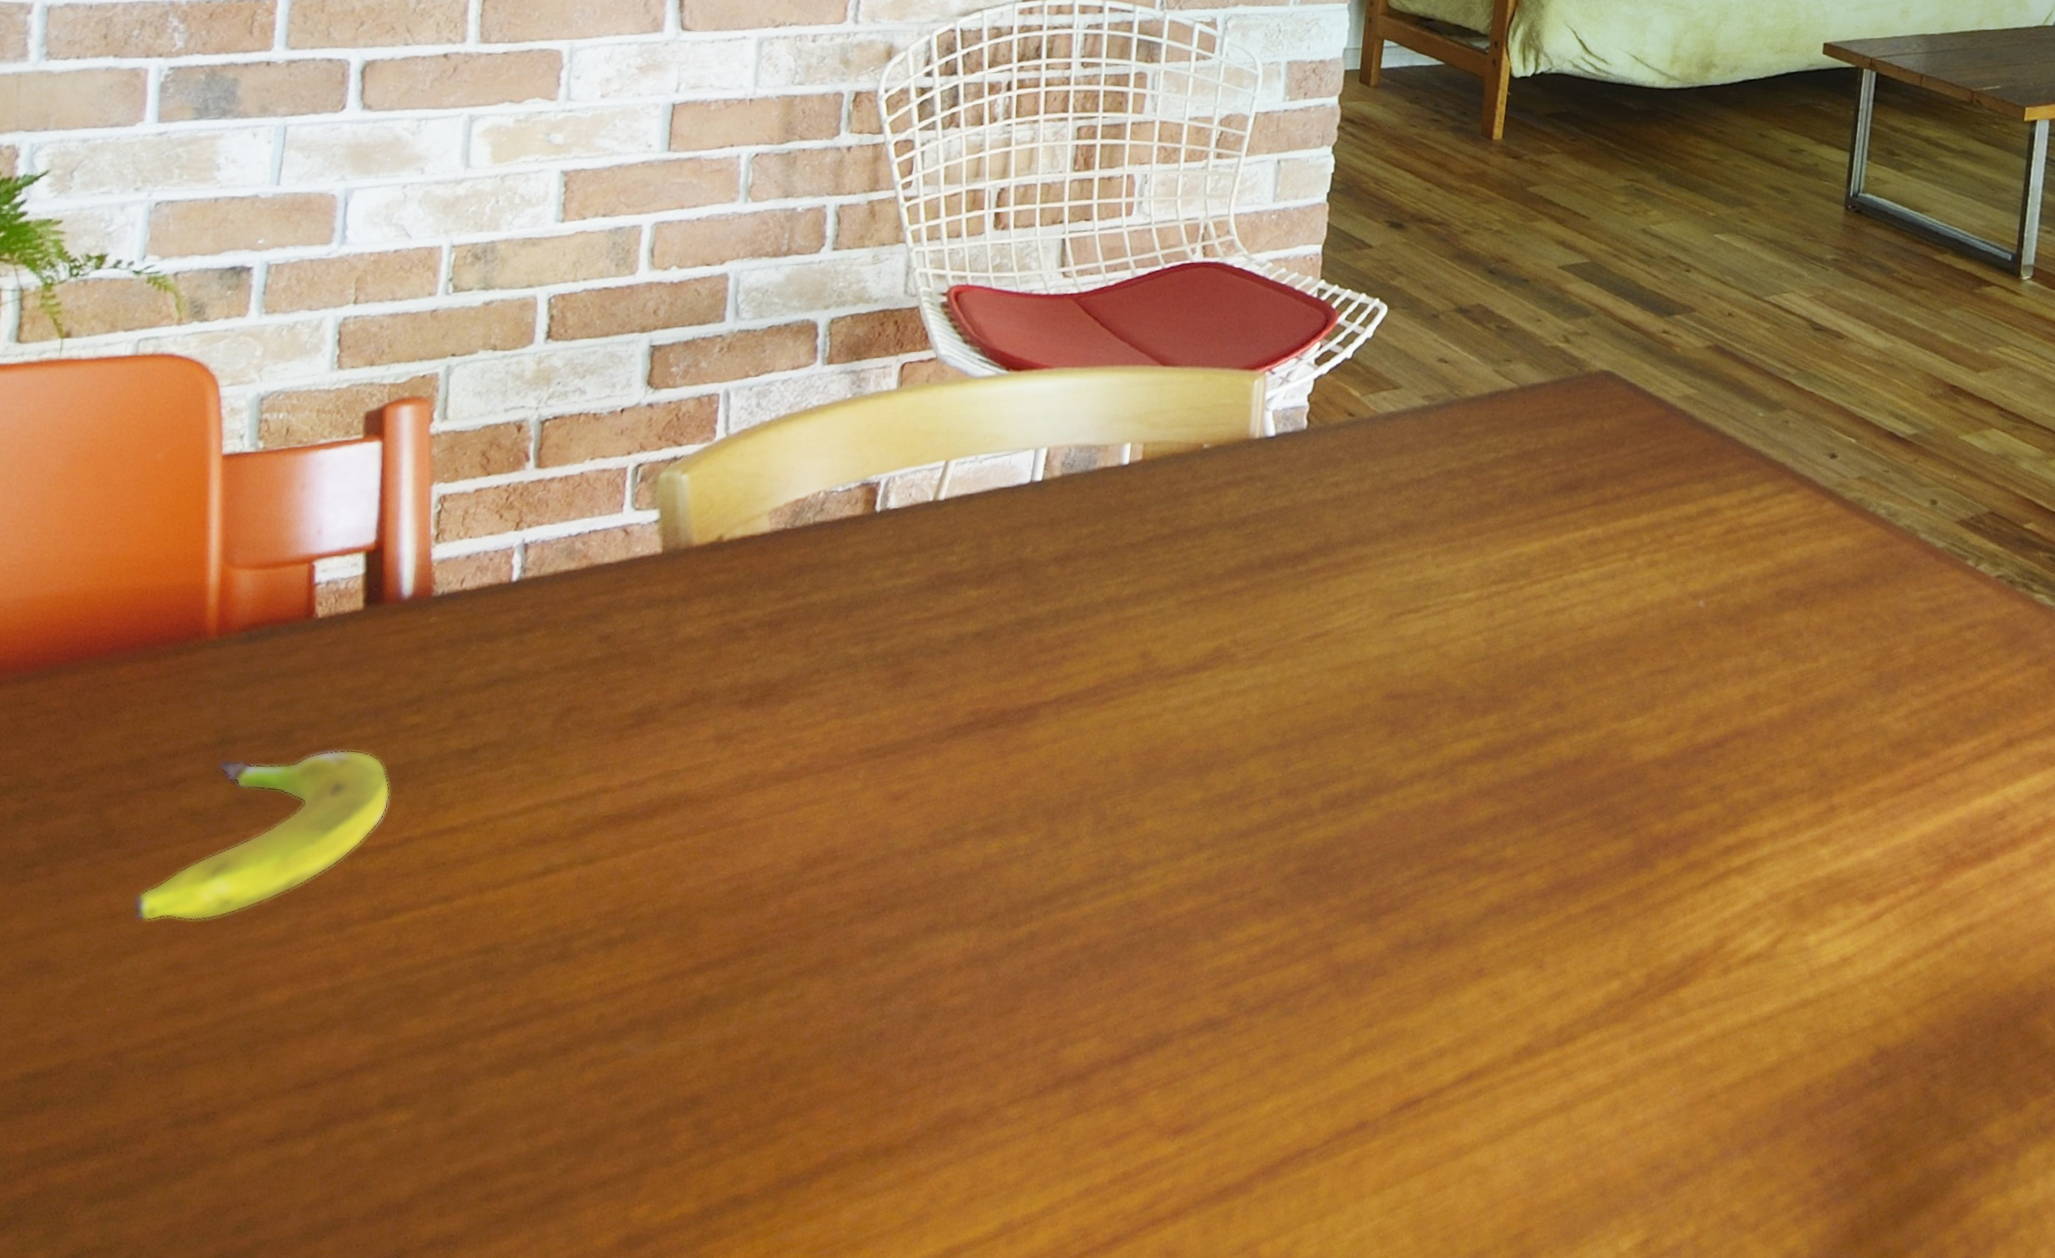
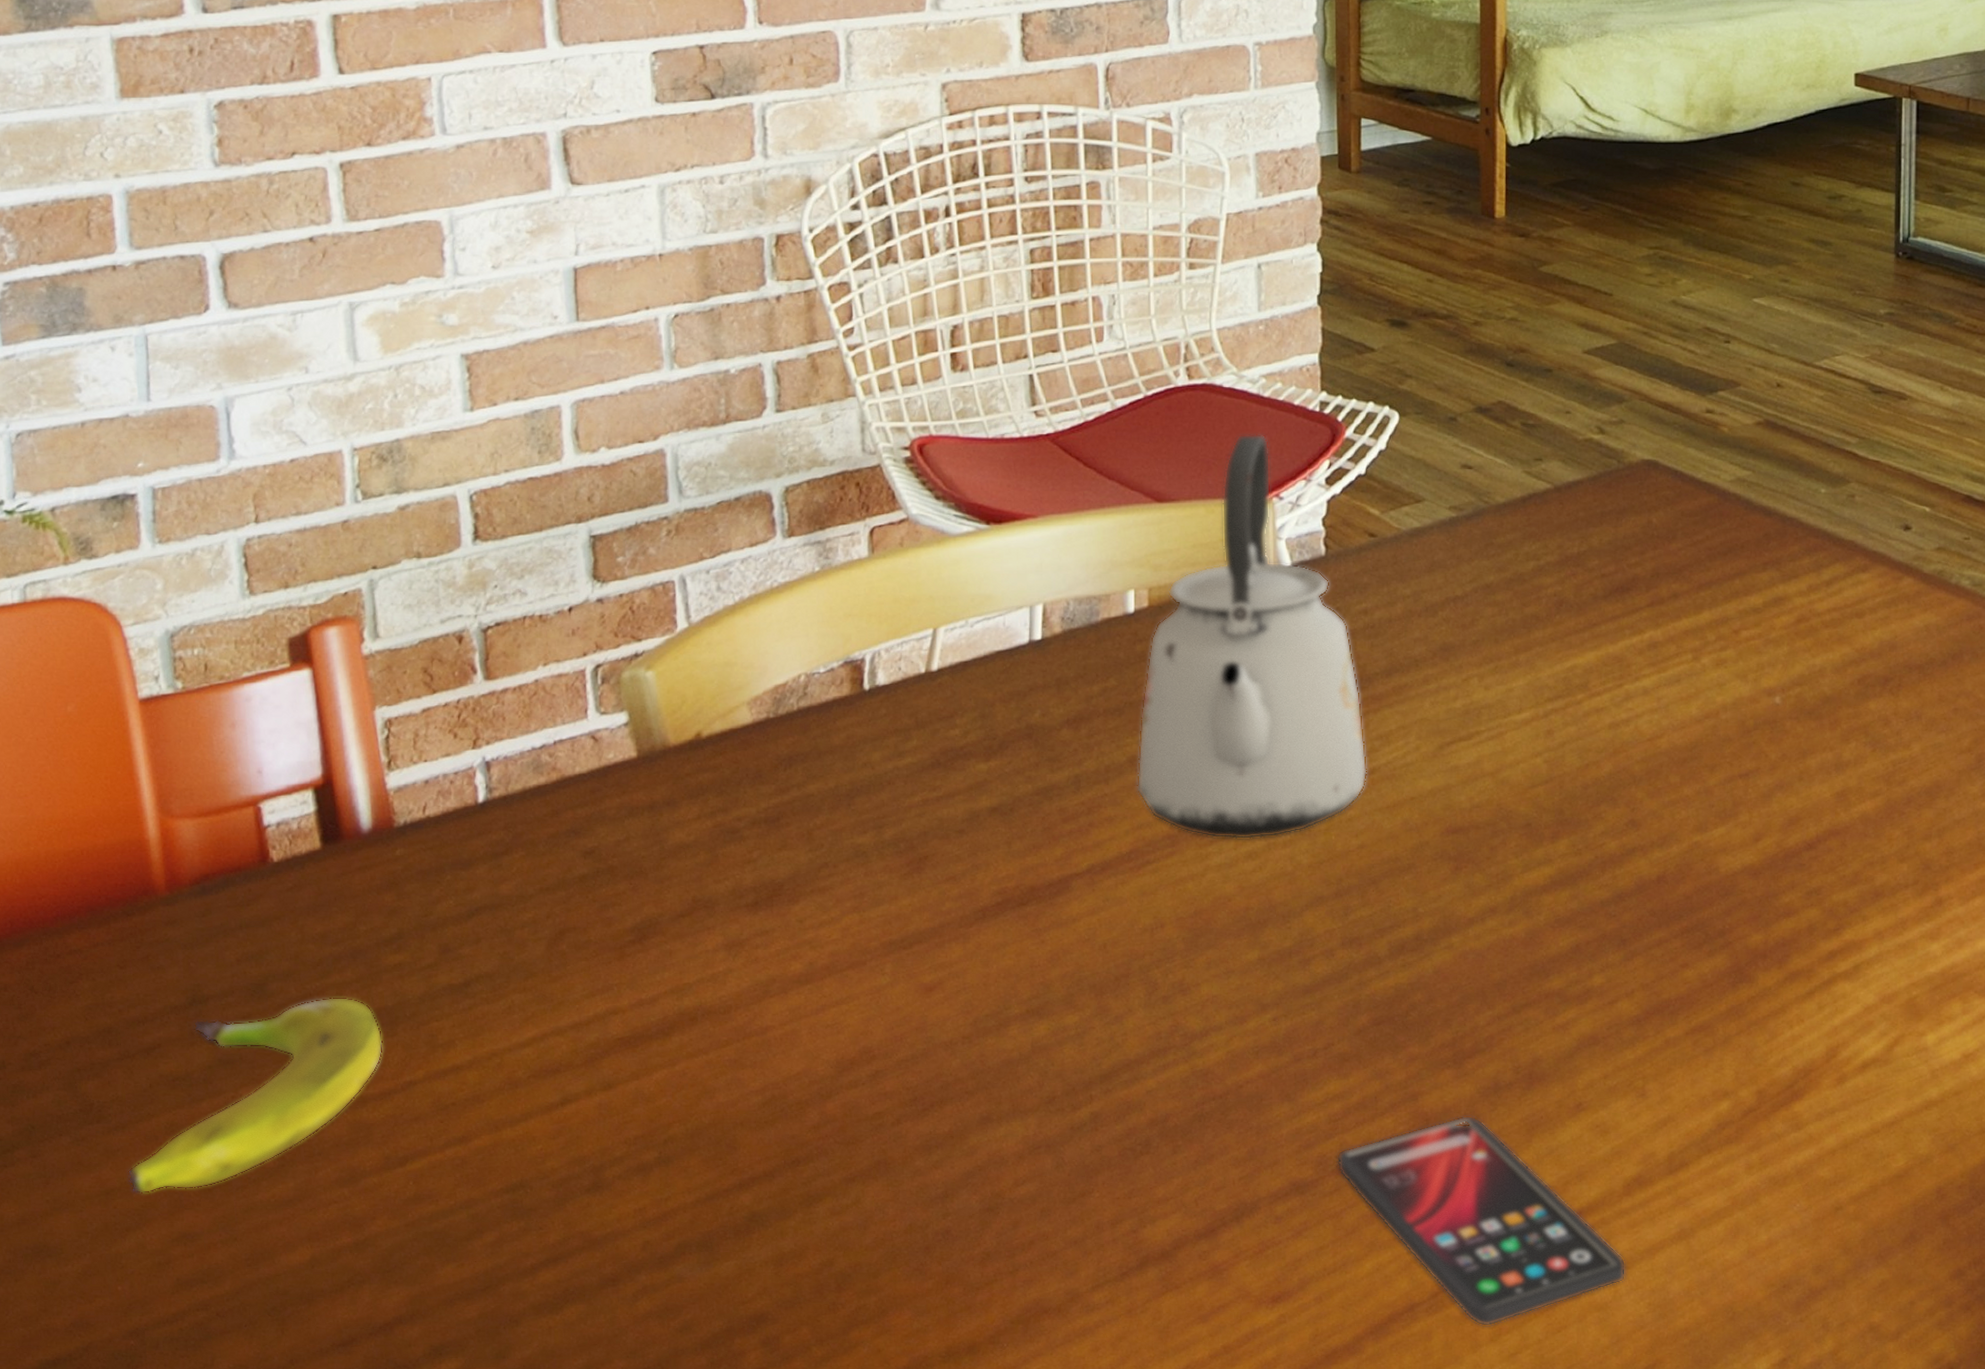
kettle: none [1110,311,1324,687] -> present [1137,434,1367,840]
smartphone: none [1250,969,1508,1179] -> present [1337,1115,1626,1327]

